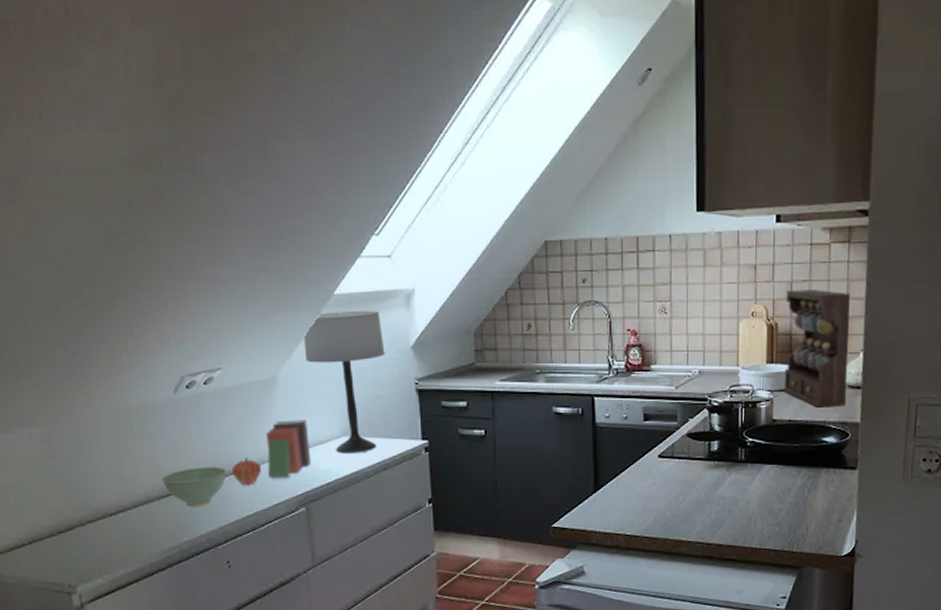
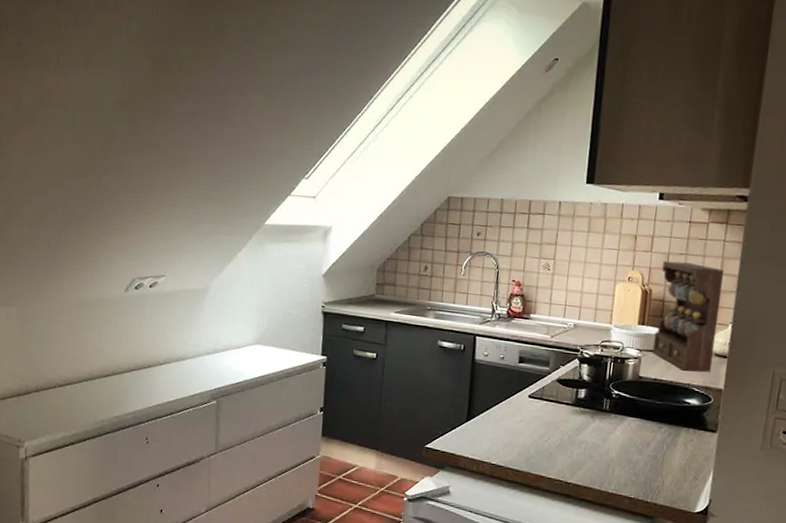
bowl: present [161,466,227,507] -> none [104,355,157,389]
fruit: present [231,457,262,486] -> none [160,352,186,377]
books: present [266,420,312,480] -> none [190,325,228,375]
table lamp: present [303,310,385,455] -> none [234,239,301,361]

